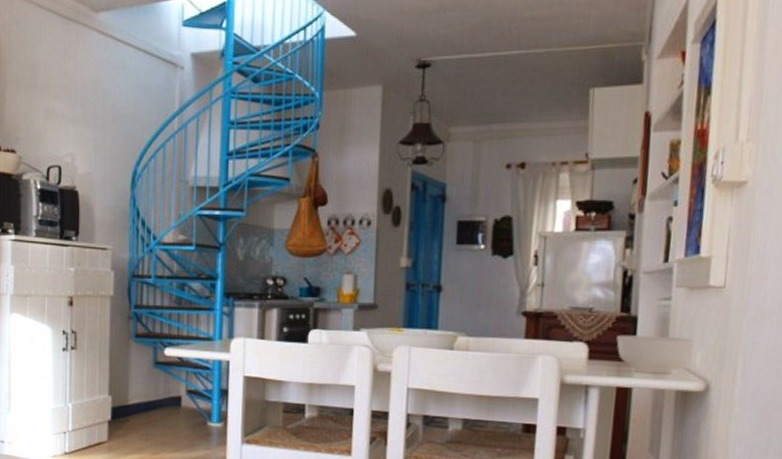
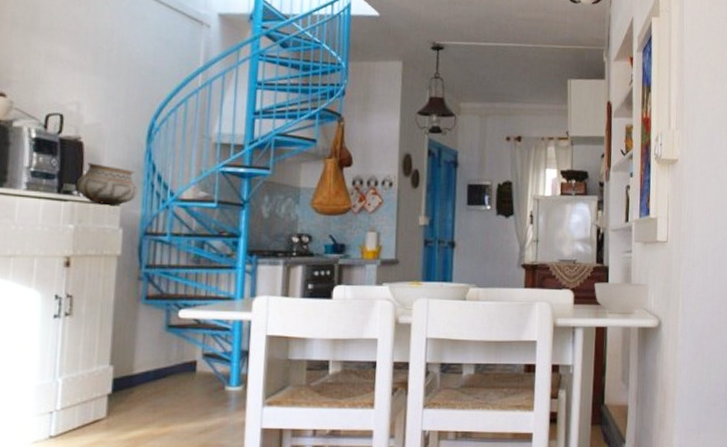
ceramic pot: none [74,210,125,250] -> present [75,162,138,206]

